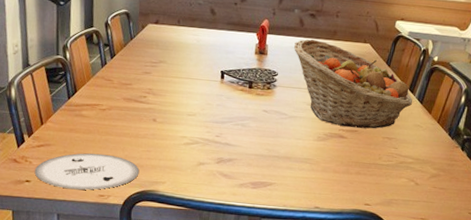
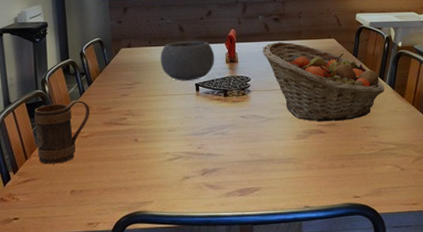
plate: present [34,153,140,190] -> none [22,181,126,222]
mug: none [53,70,111,133] -> present [35,99,90,164]
bowl: none [187,25,245,67] -> present [160,41,215,81]

